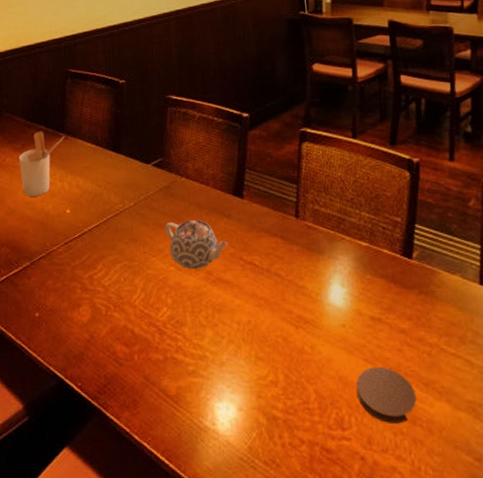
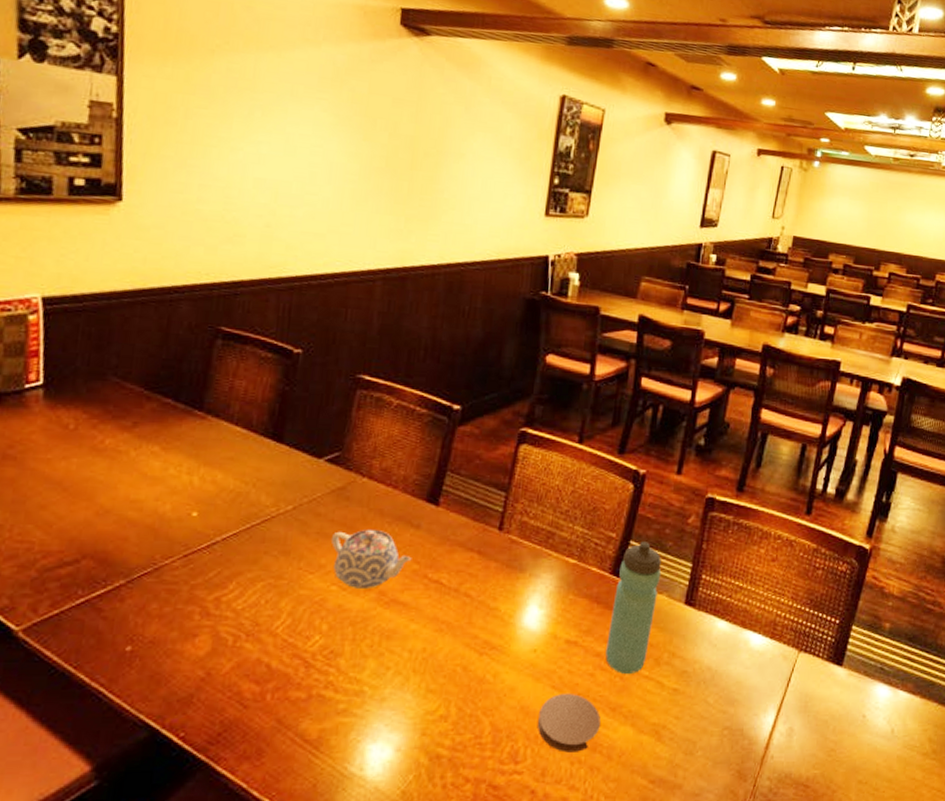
utensil holder: present [19,131,65,197] -> none [125,405,203,493]
water bottle: none [409,225,451,352] -> present [605,541,662,675]

